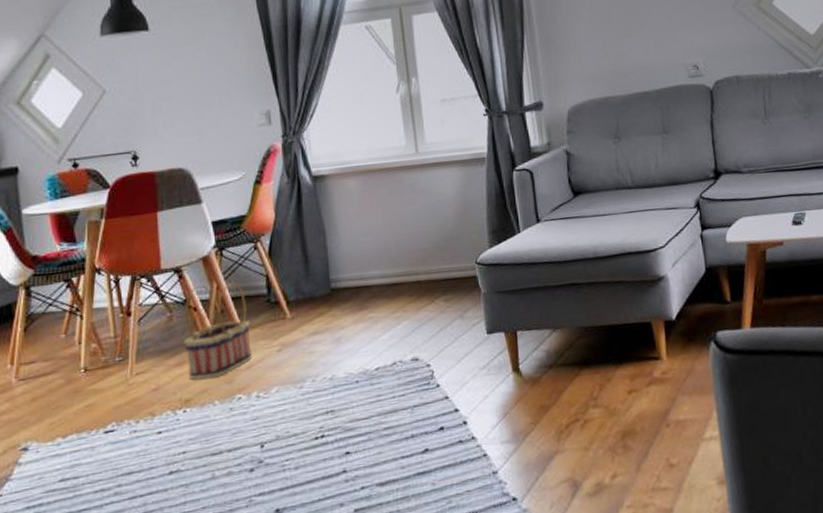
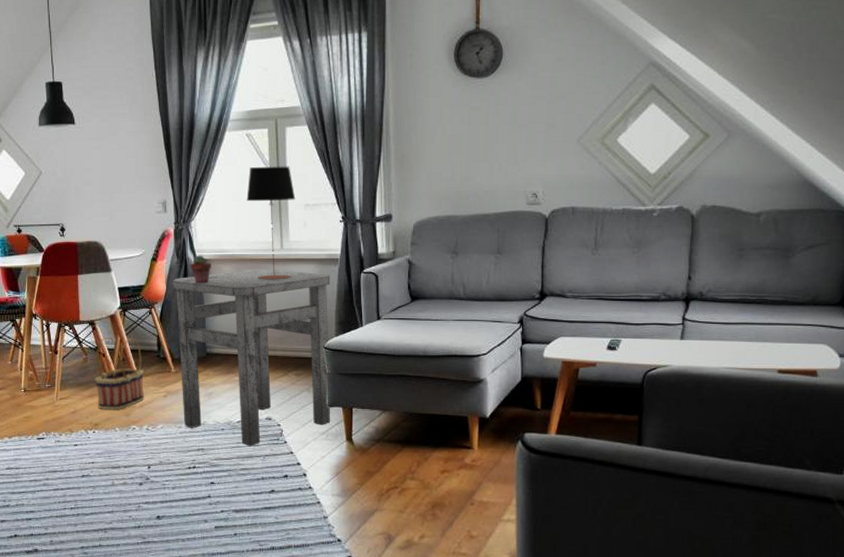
side table: none [282,176,492,398] -> present [172,269,331,446]
potted succulent: none [304,171,331,205] -> present [190,255,211,283]
table lamp: none [370,58,431,192] -> present [246,166,296,280]

